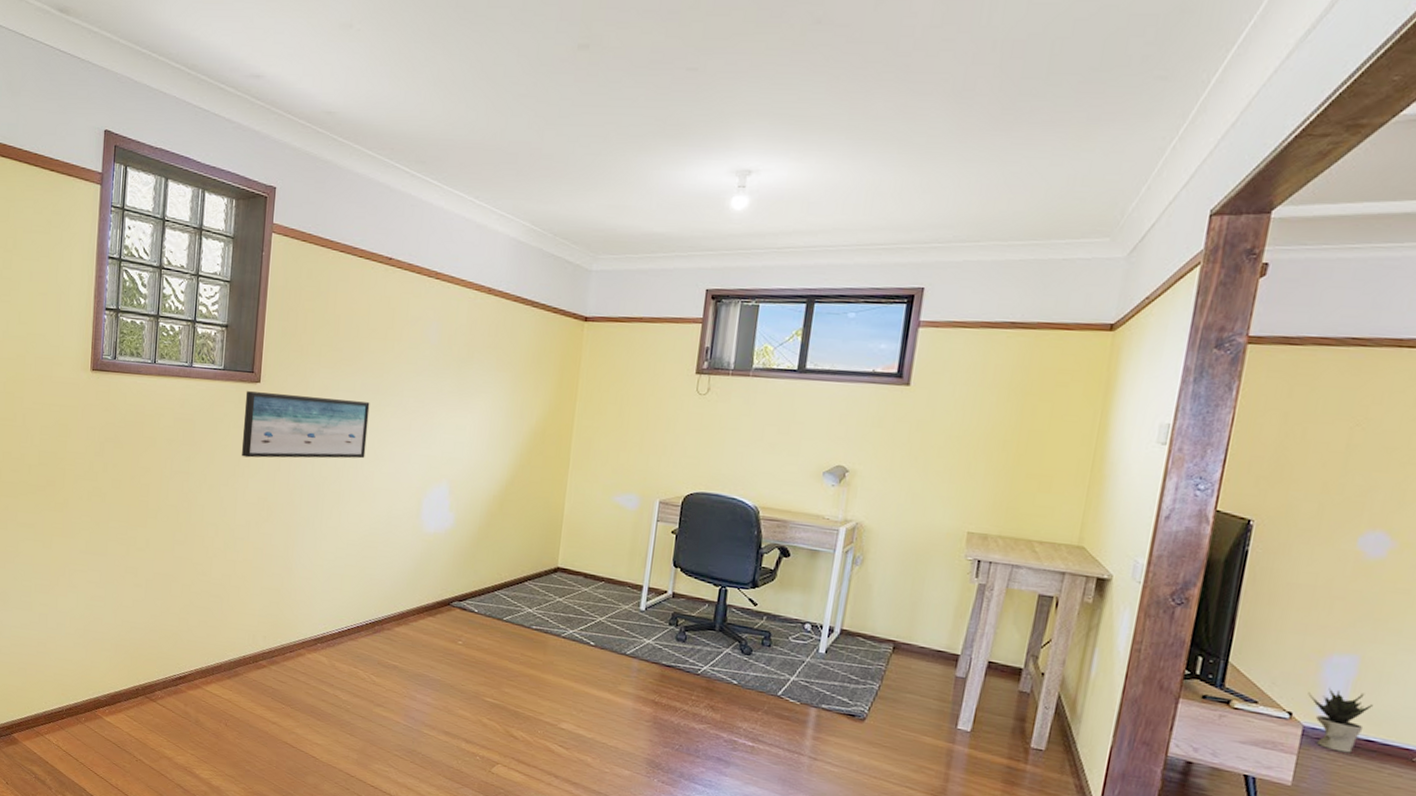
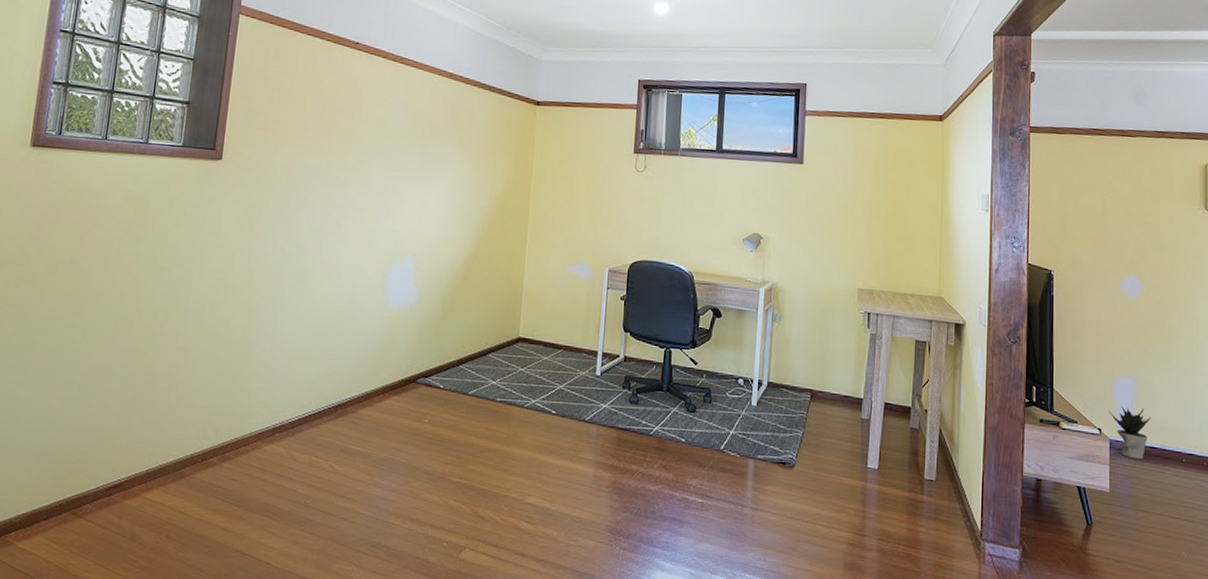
wall art: present [242,391,370,459] -> none [199,168,336,237]

